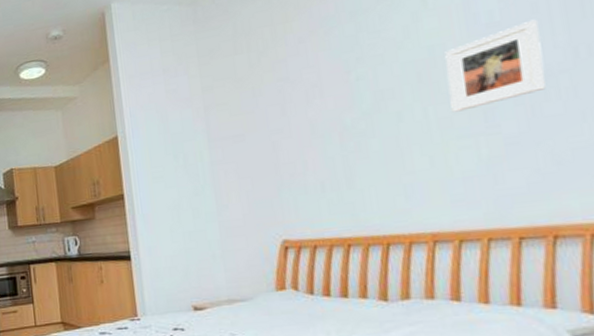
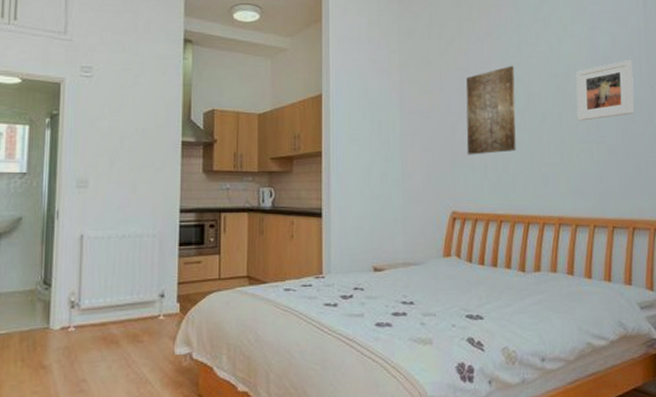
wall art: none [287,61,363,175] -> present [466,65,516,155]

